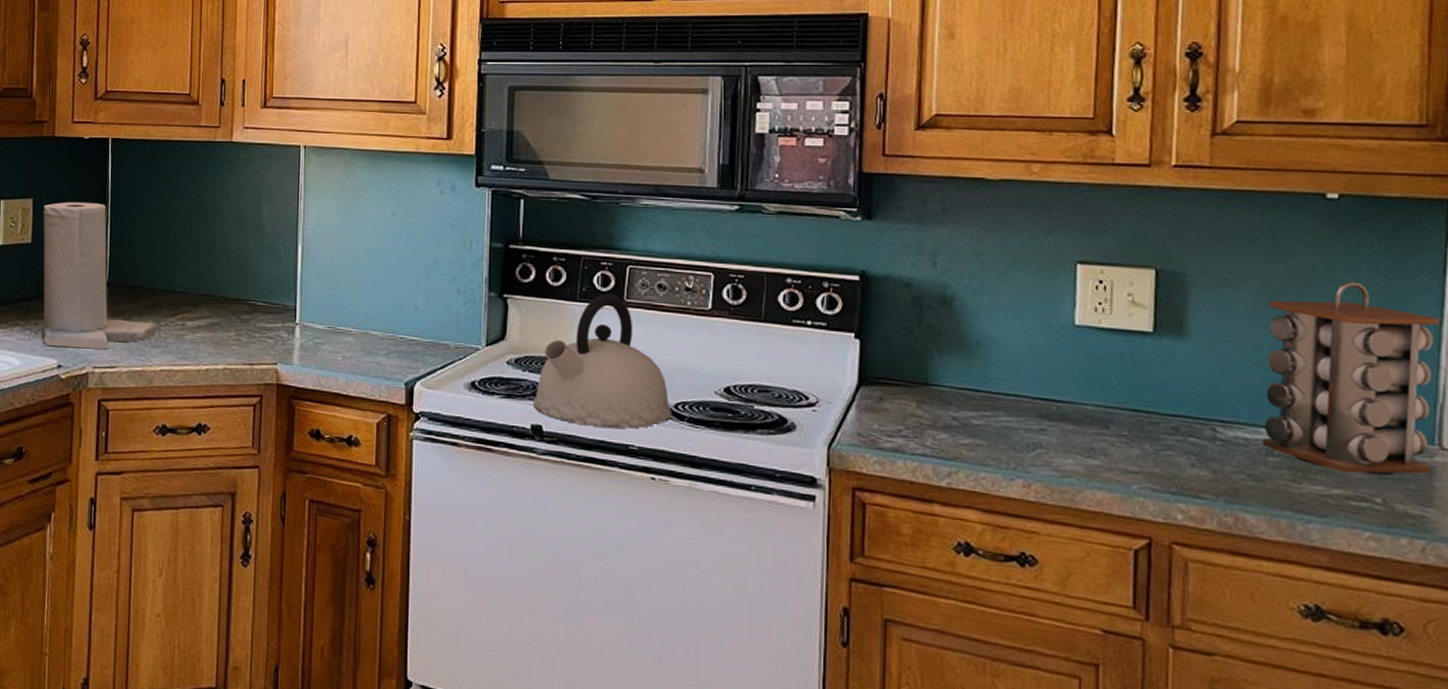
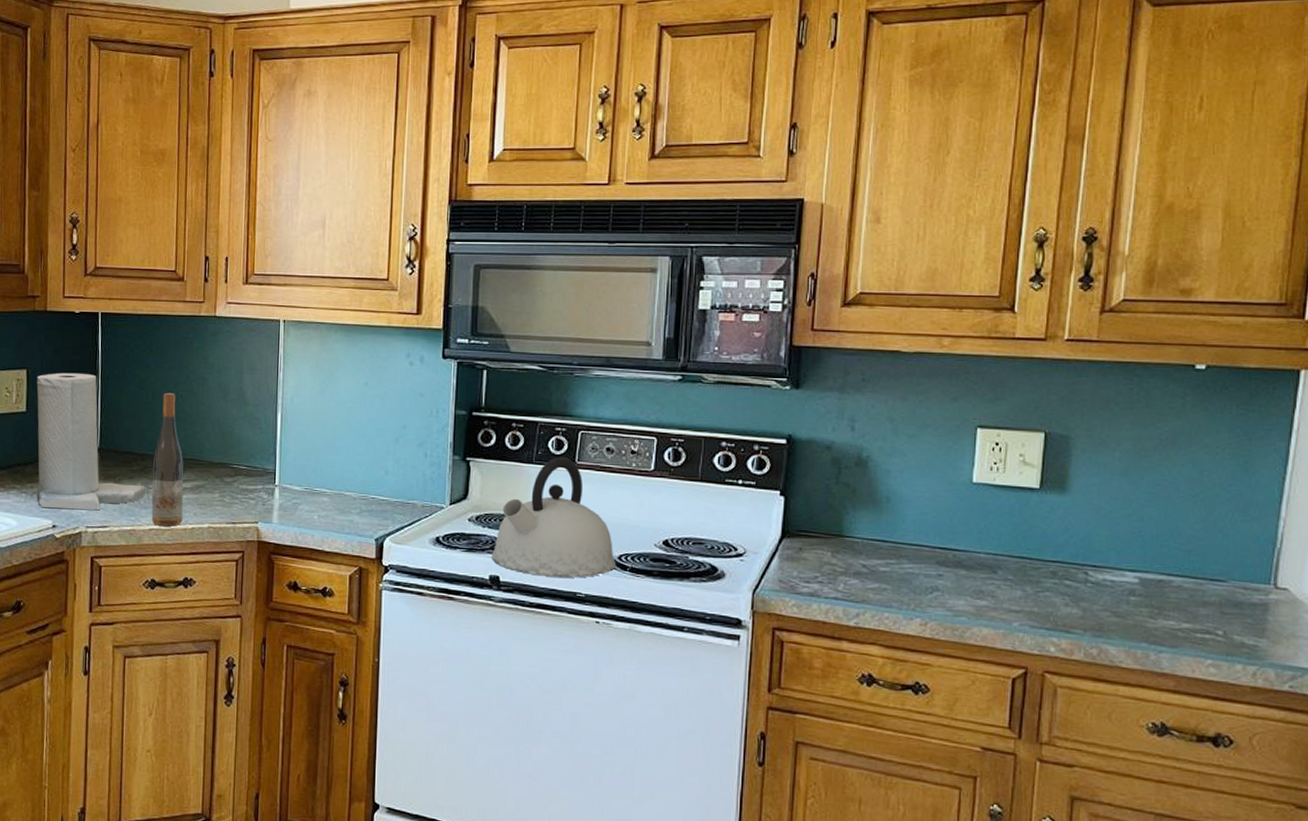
wine bottle: none [163,223,198,368] -> present [151,392,184,527]
spice rack: present [1263,281,1439,476] -> none [1127,442,1282,611]

